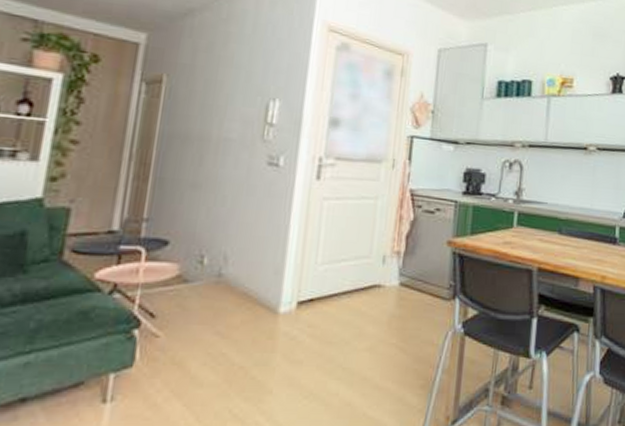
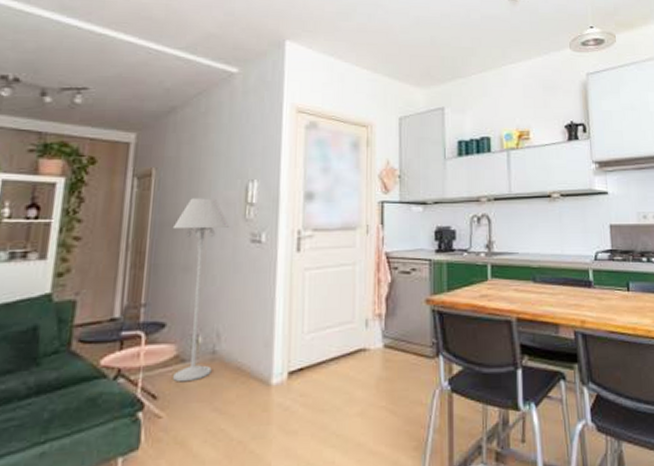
floor lamp: none [174,111,245,303] -> present [172,198,229,382]

